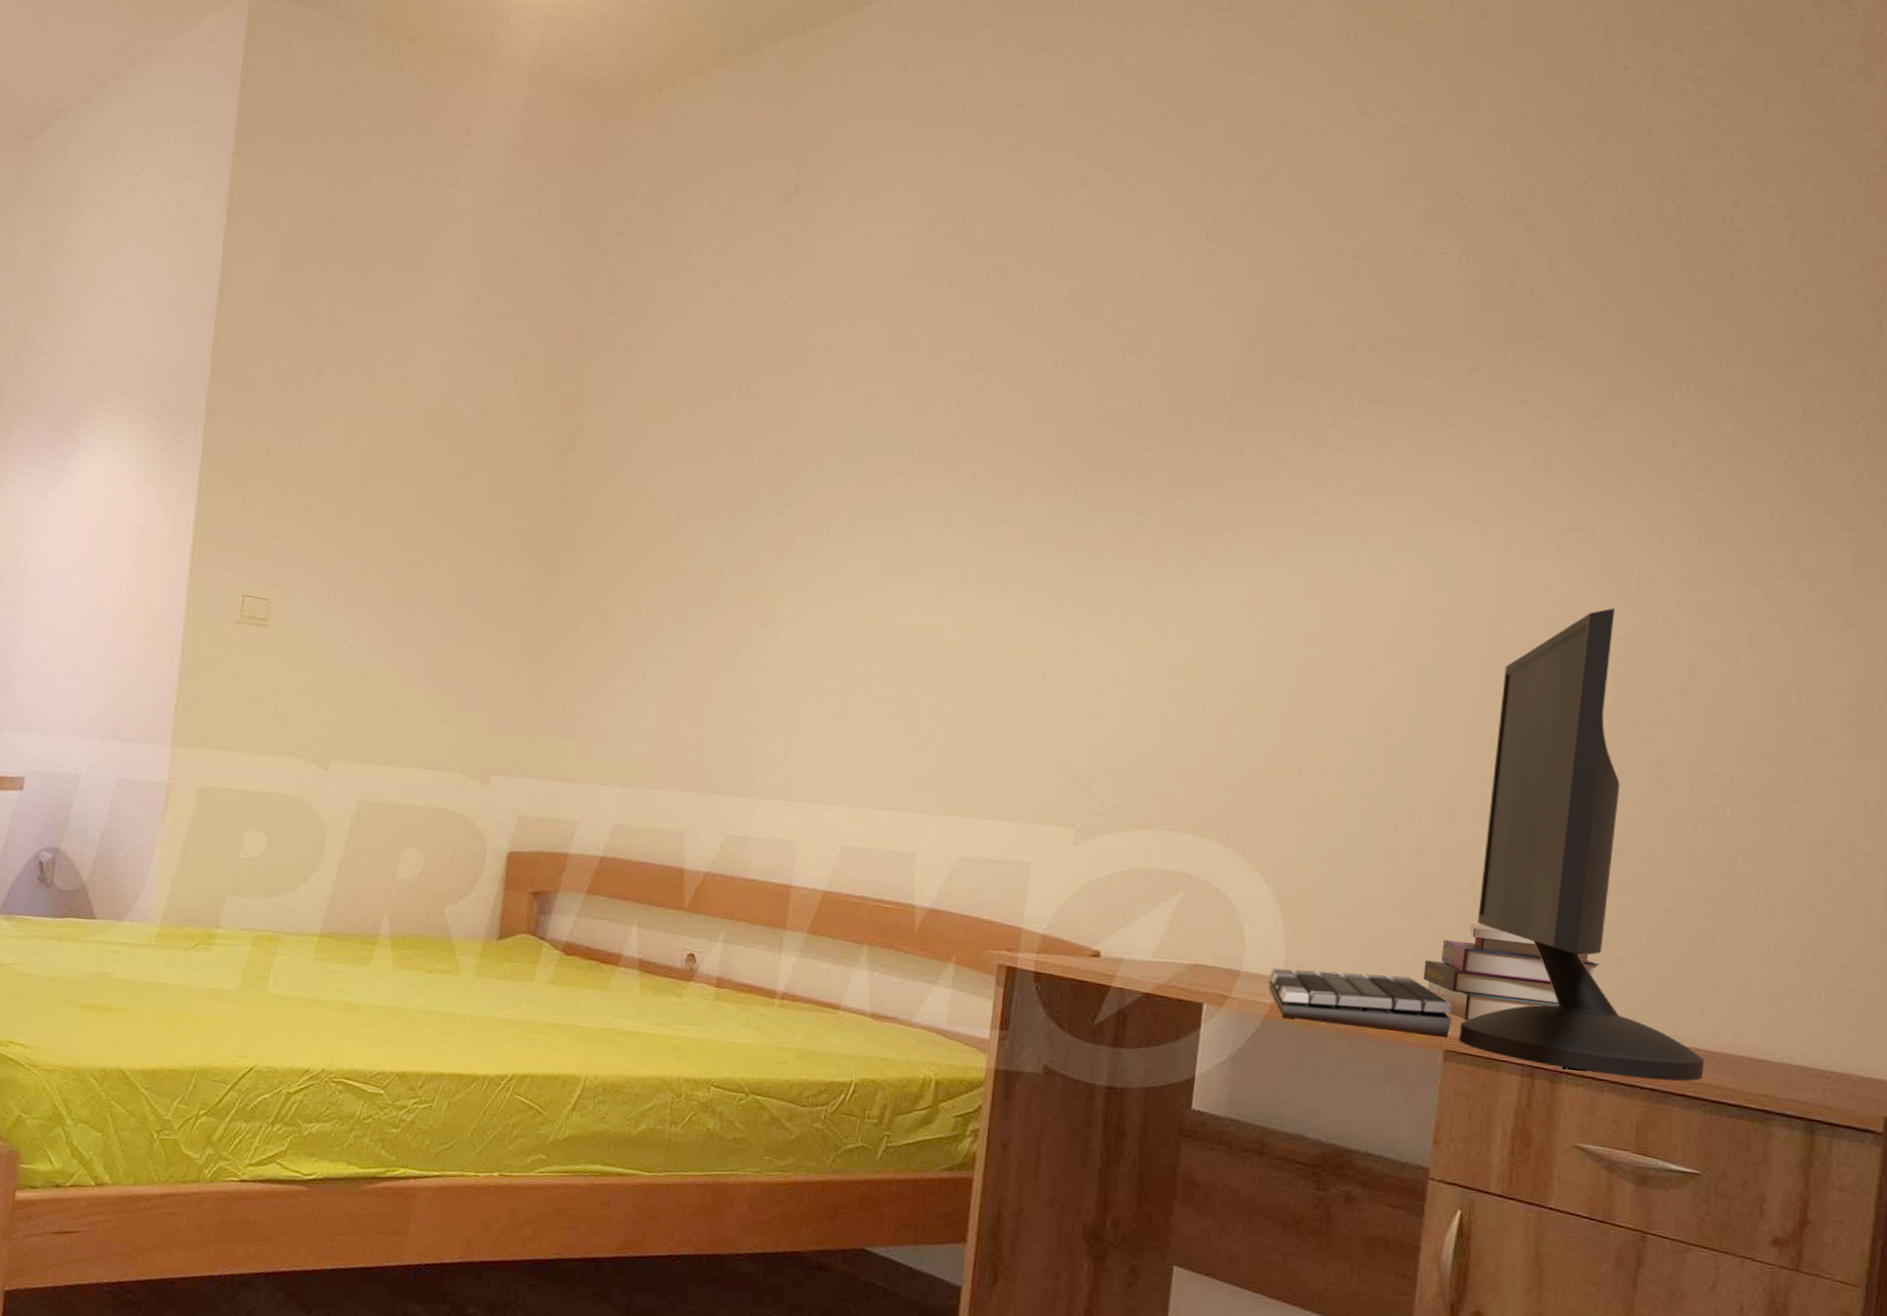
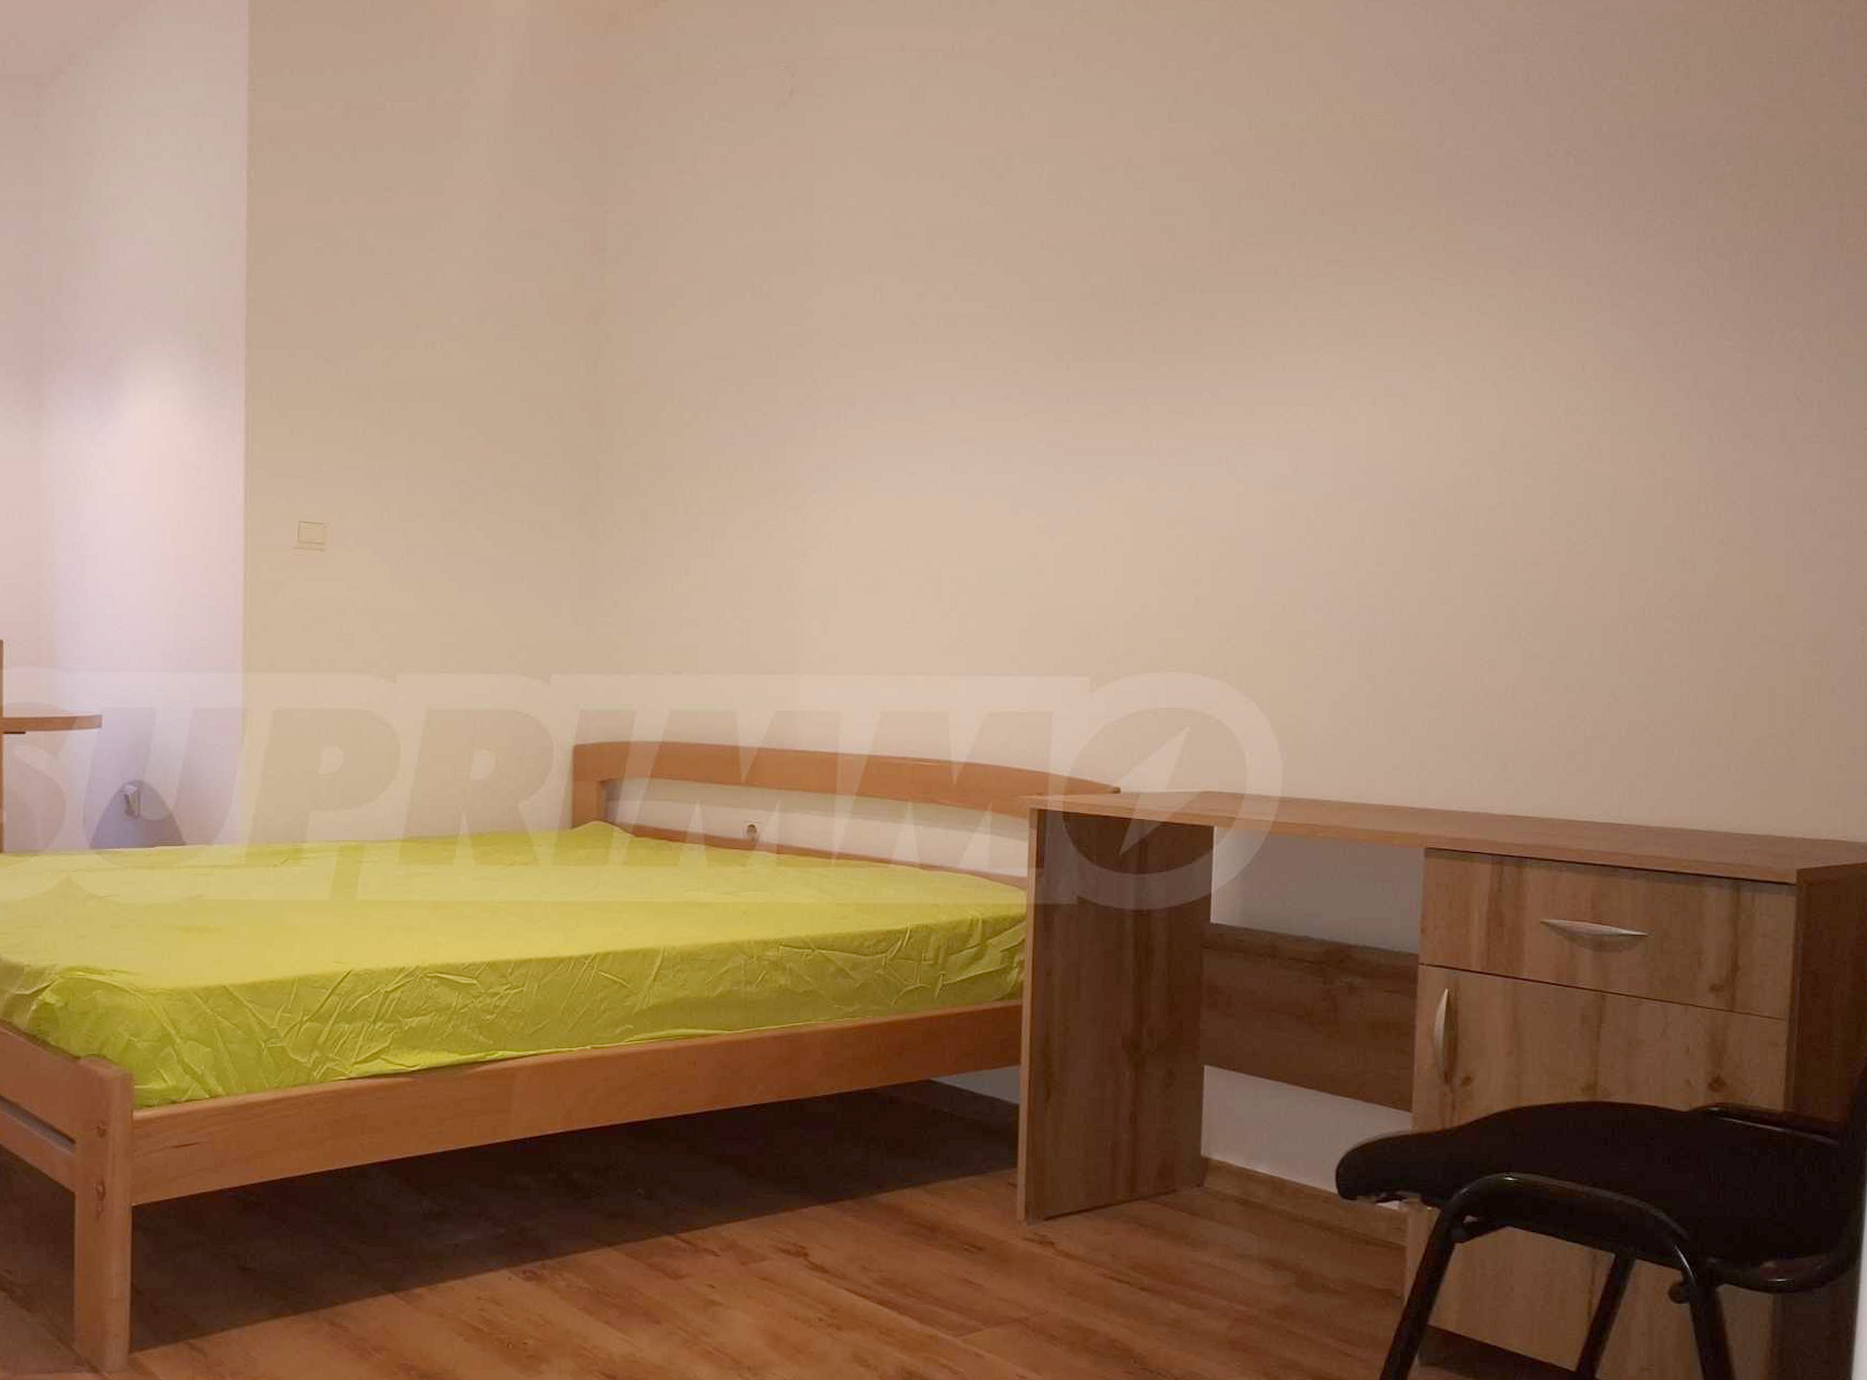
computer keyboard: present [1268,968,1453,1039] -> none [1269,785,1430,837]
books: present [1423,923,1600,1020] -> none [1403,731,1553,819]
computer monitor: present [1459,608,1705,1082] -> none [1437,436,1645,856]

